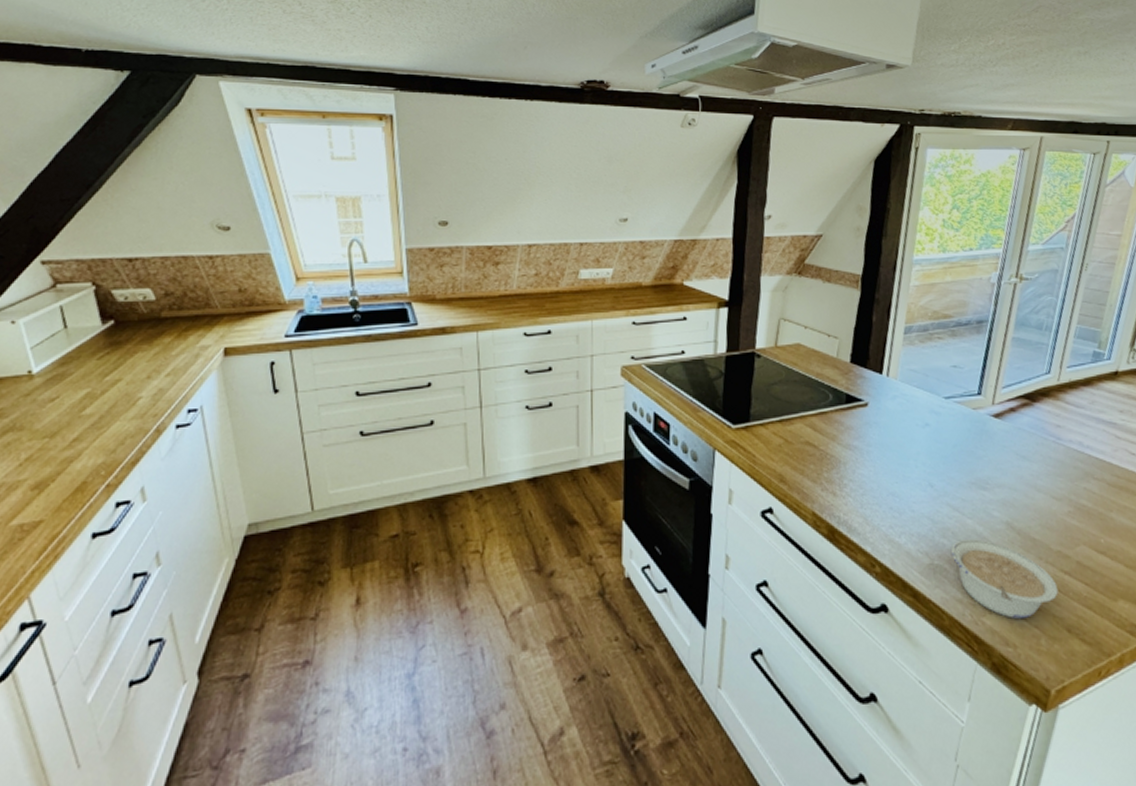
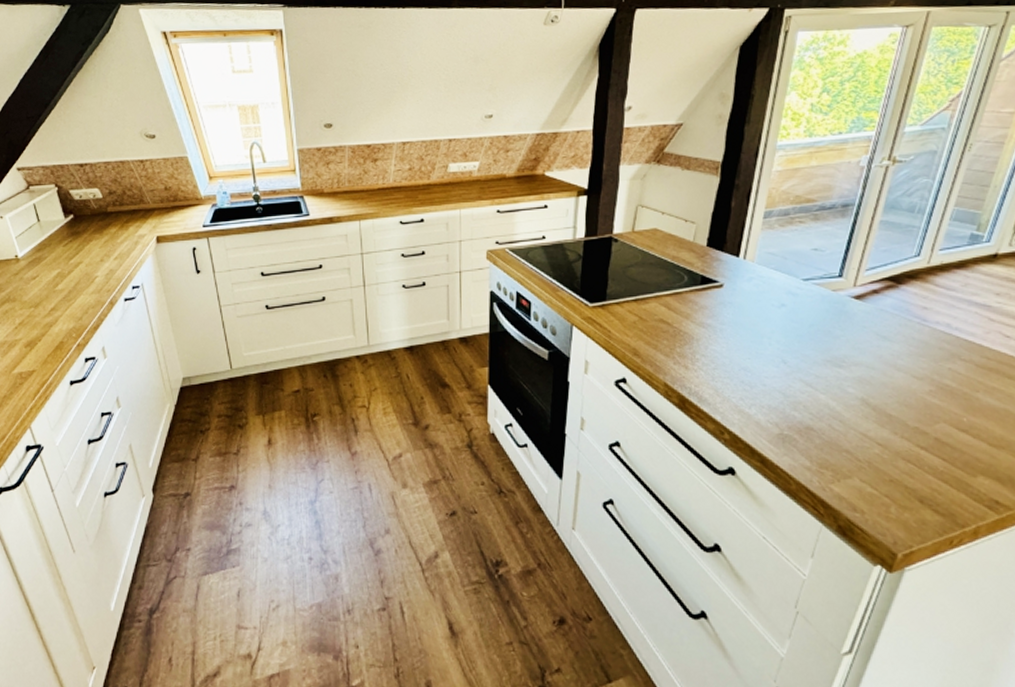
legume: present [951,539,1058,620] -> none [801,413,912,489]

